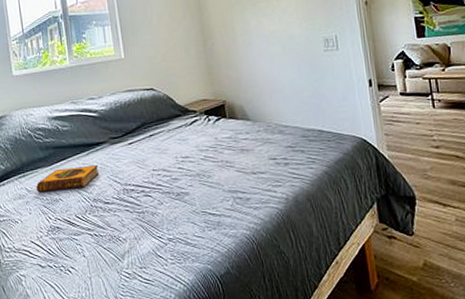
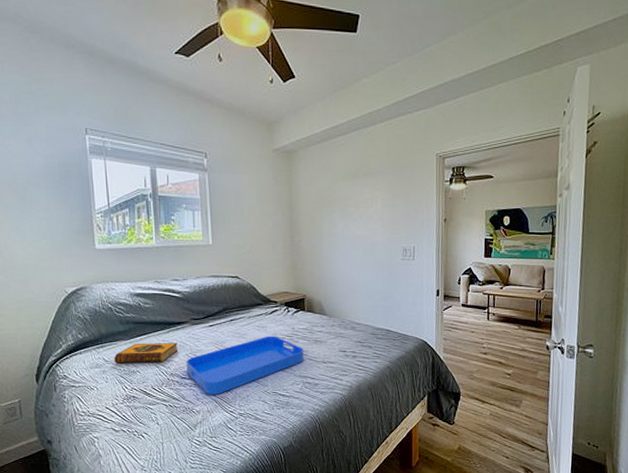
serving tray: none [108,148,231,220] -> present [186,336,304,396]

